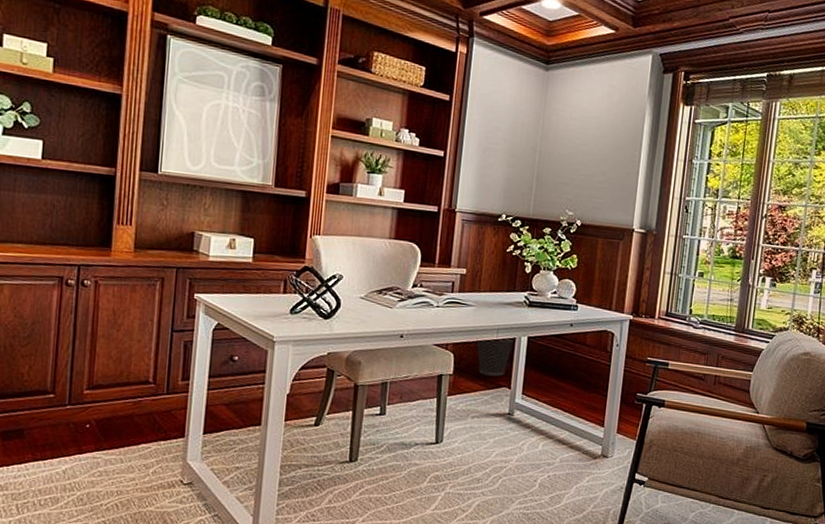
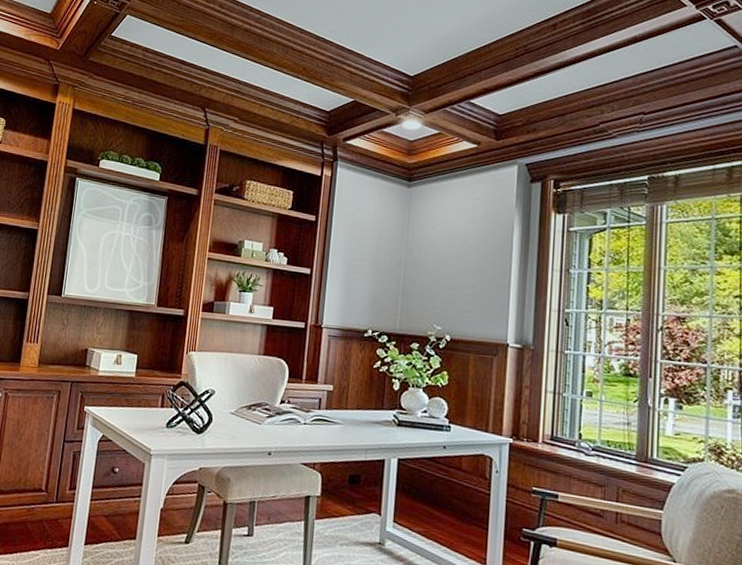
wastebasket: present [476,337,515,376] -> none [344,459,385,501]

